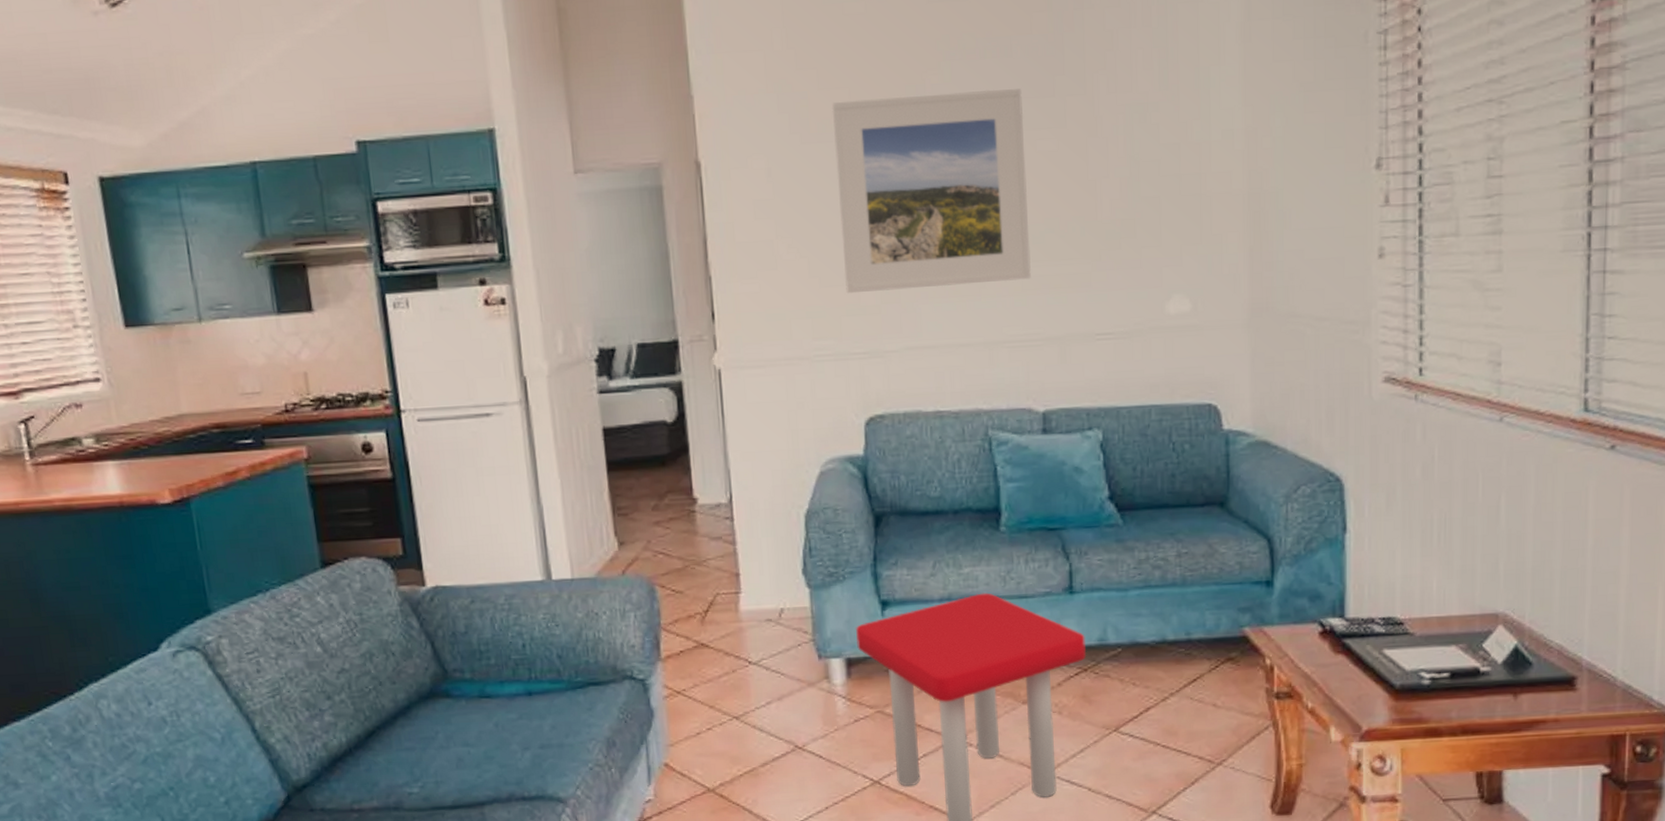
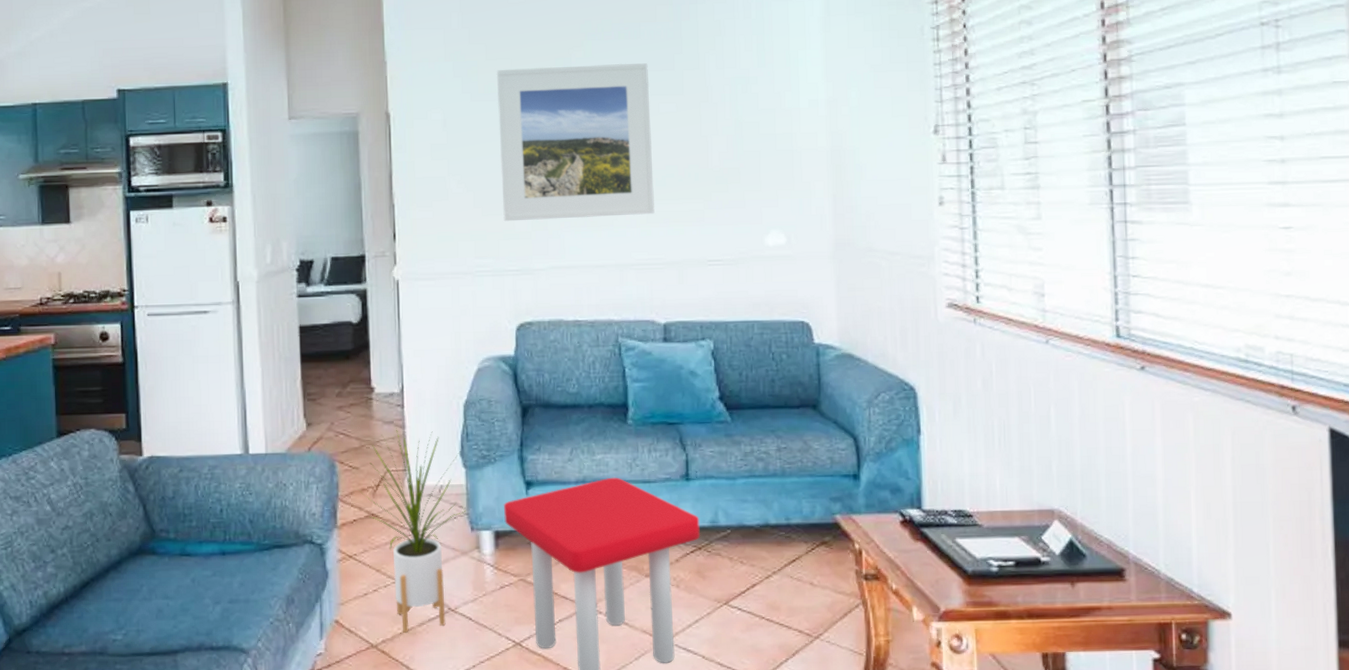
house plant: none [683,544,812,775] -> present [358,428,466,634]

